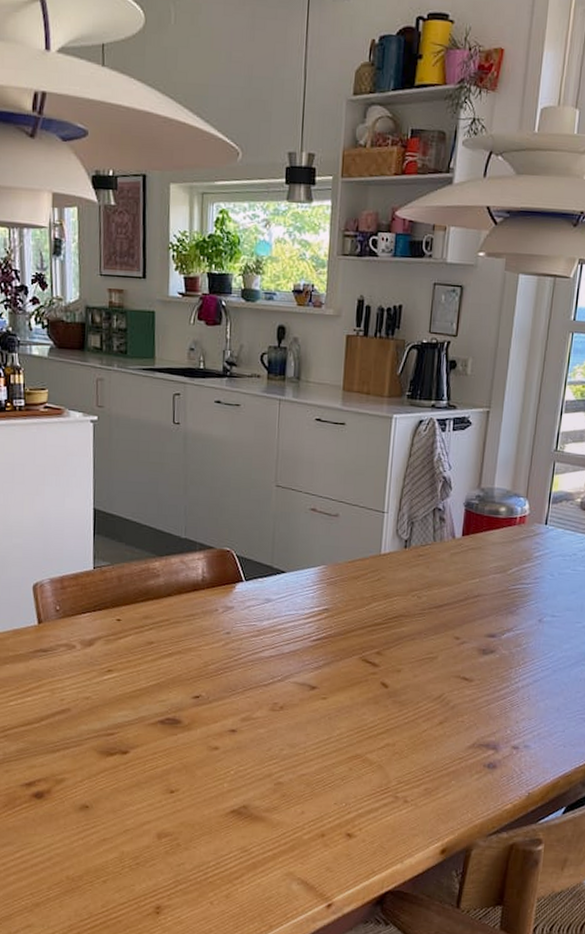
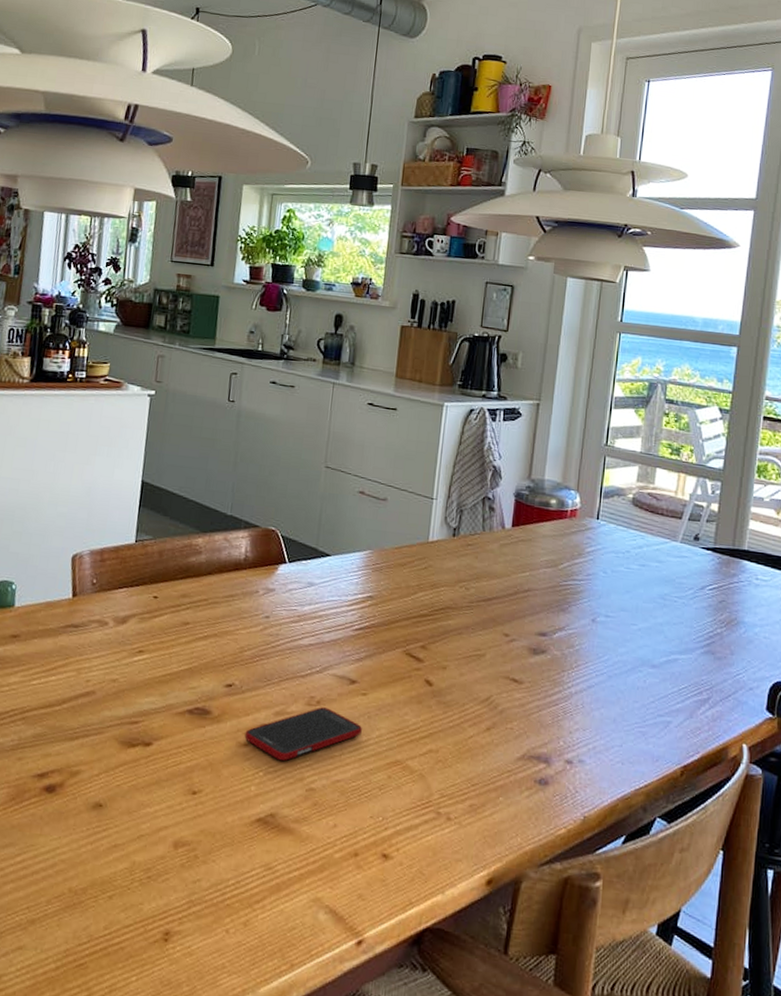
cell phone: none [214,711,324,761] -> present [244,707,362,761]

